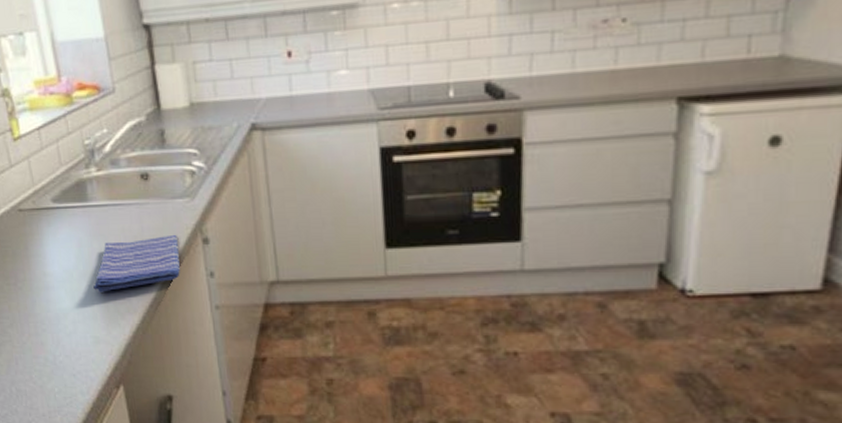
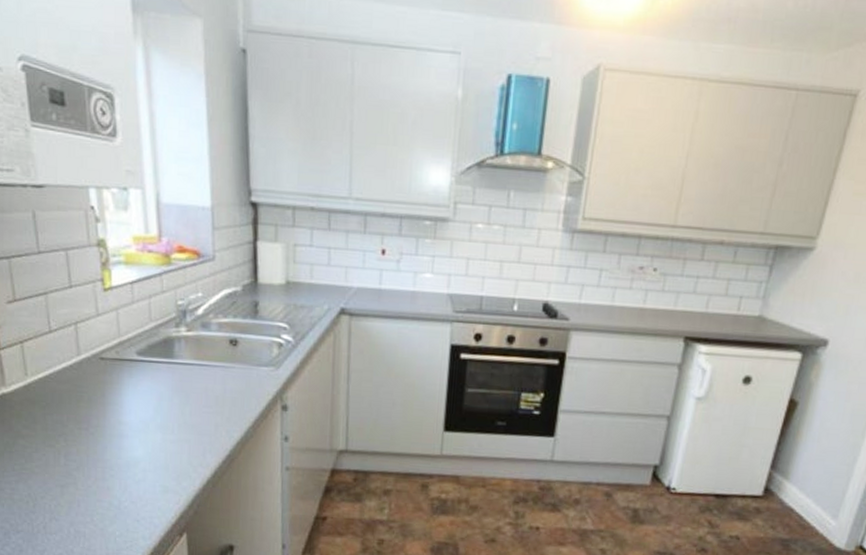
dish towel: present [93,234,180,292] -> none [169,398,259,445]

